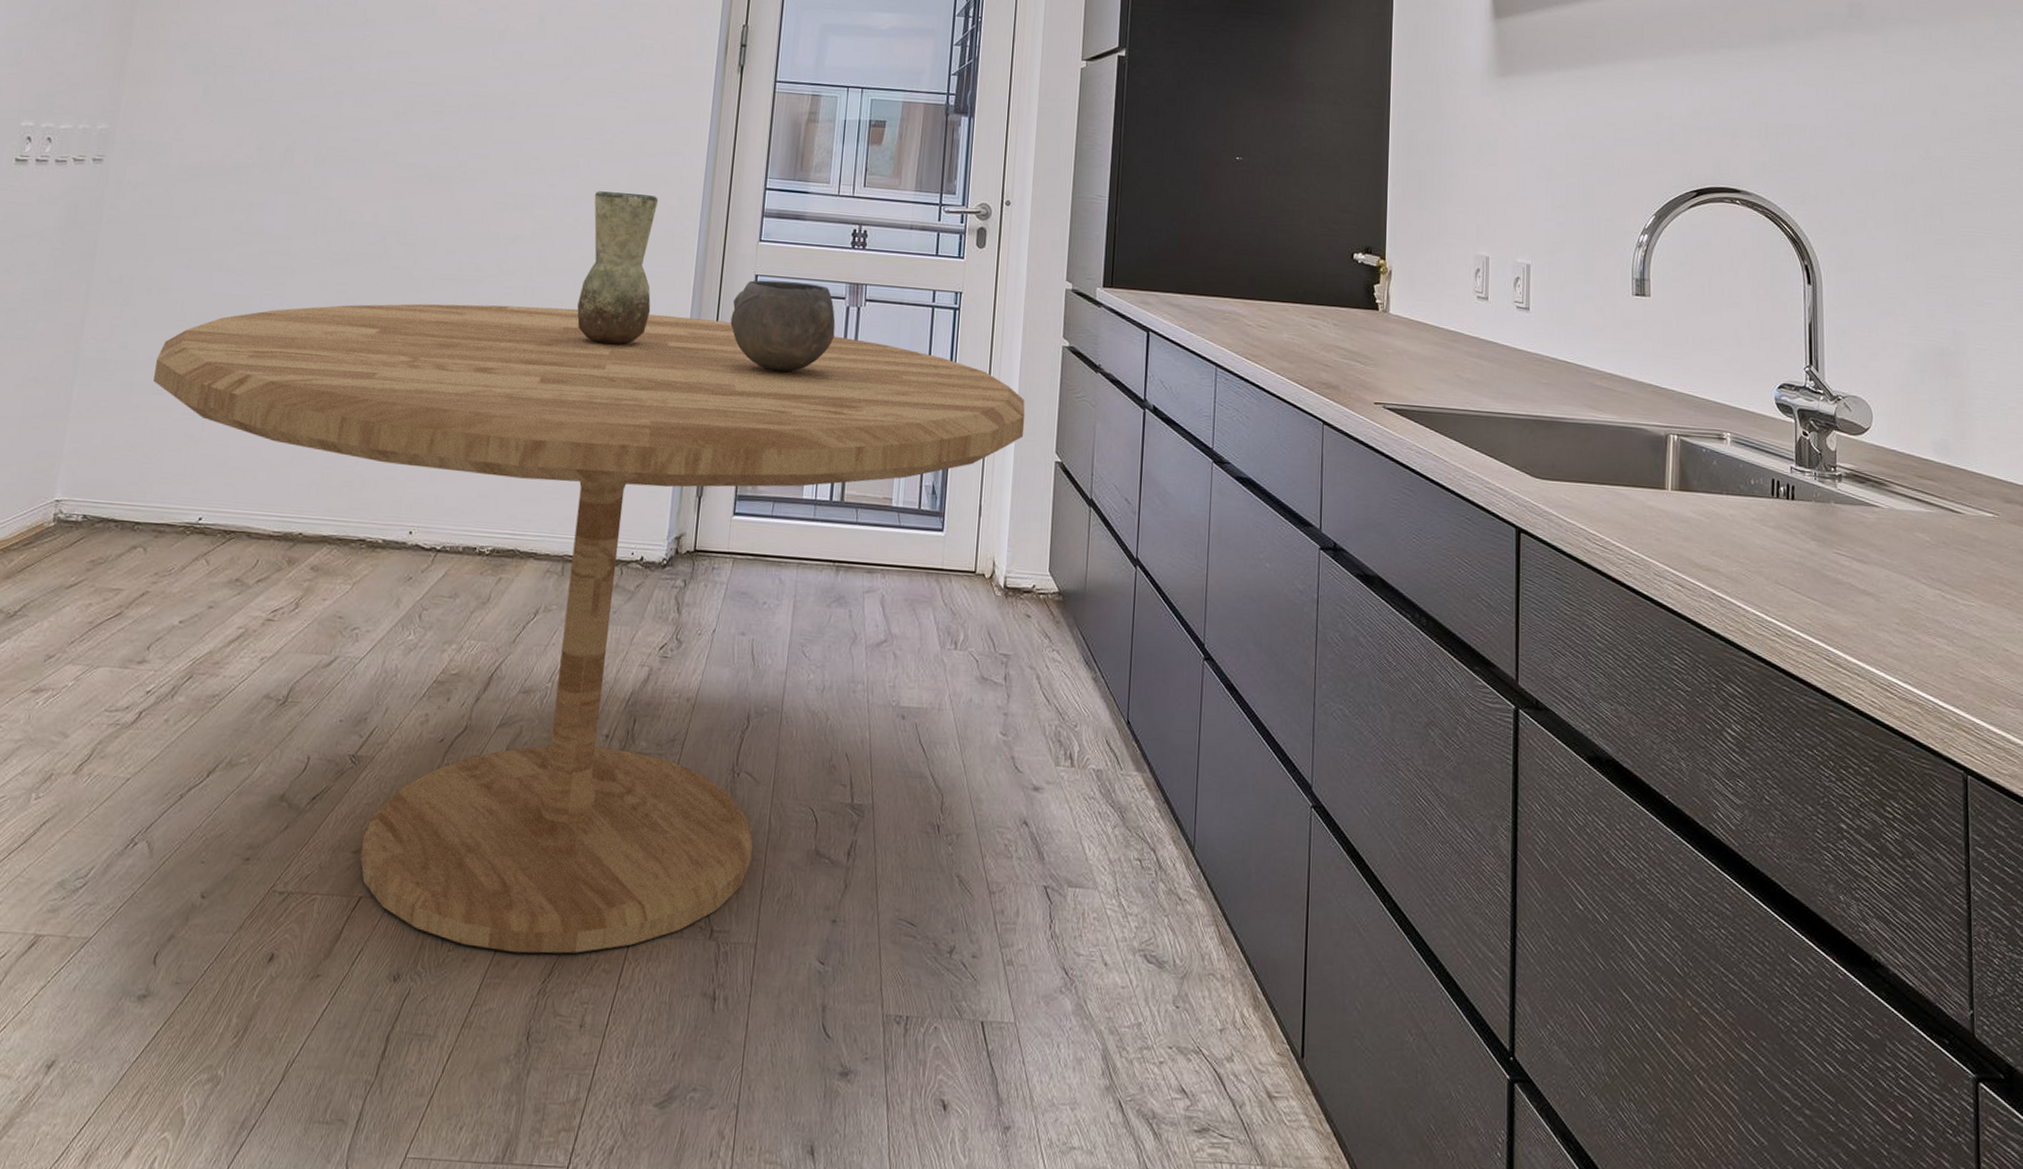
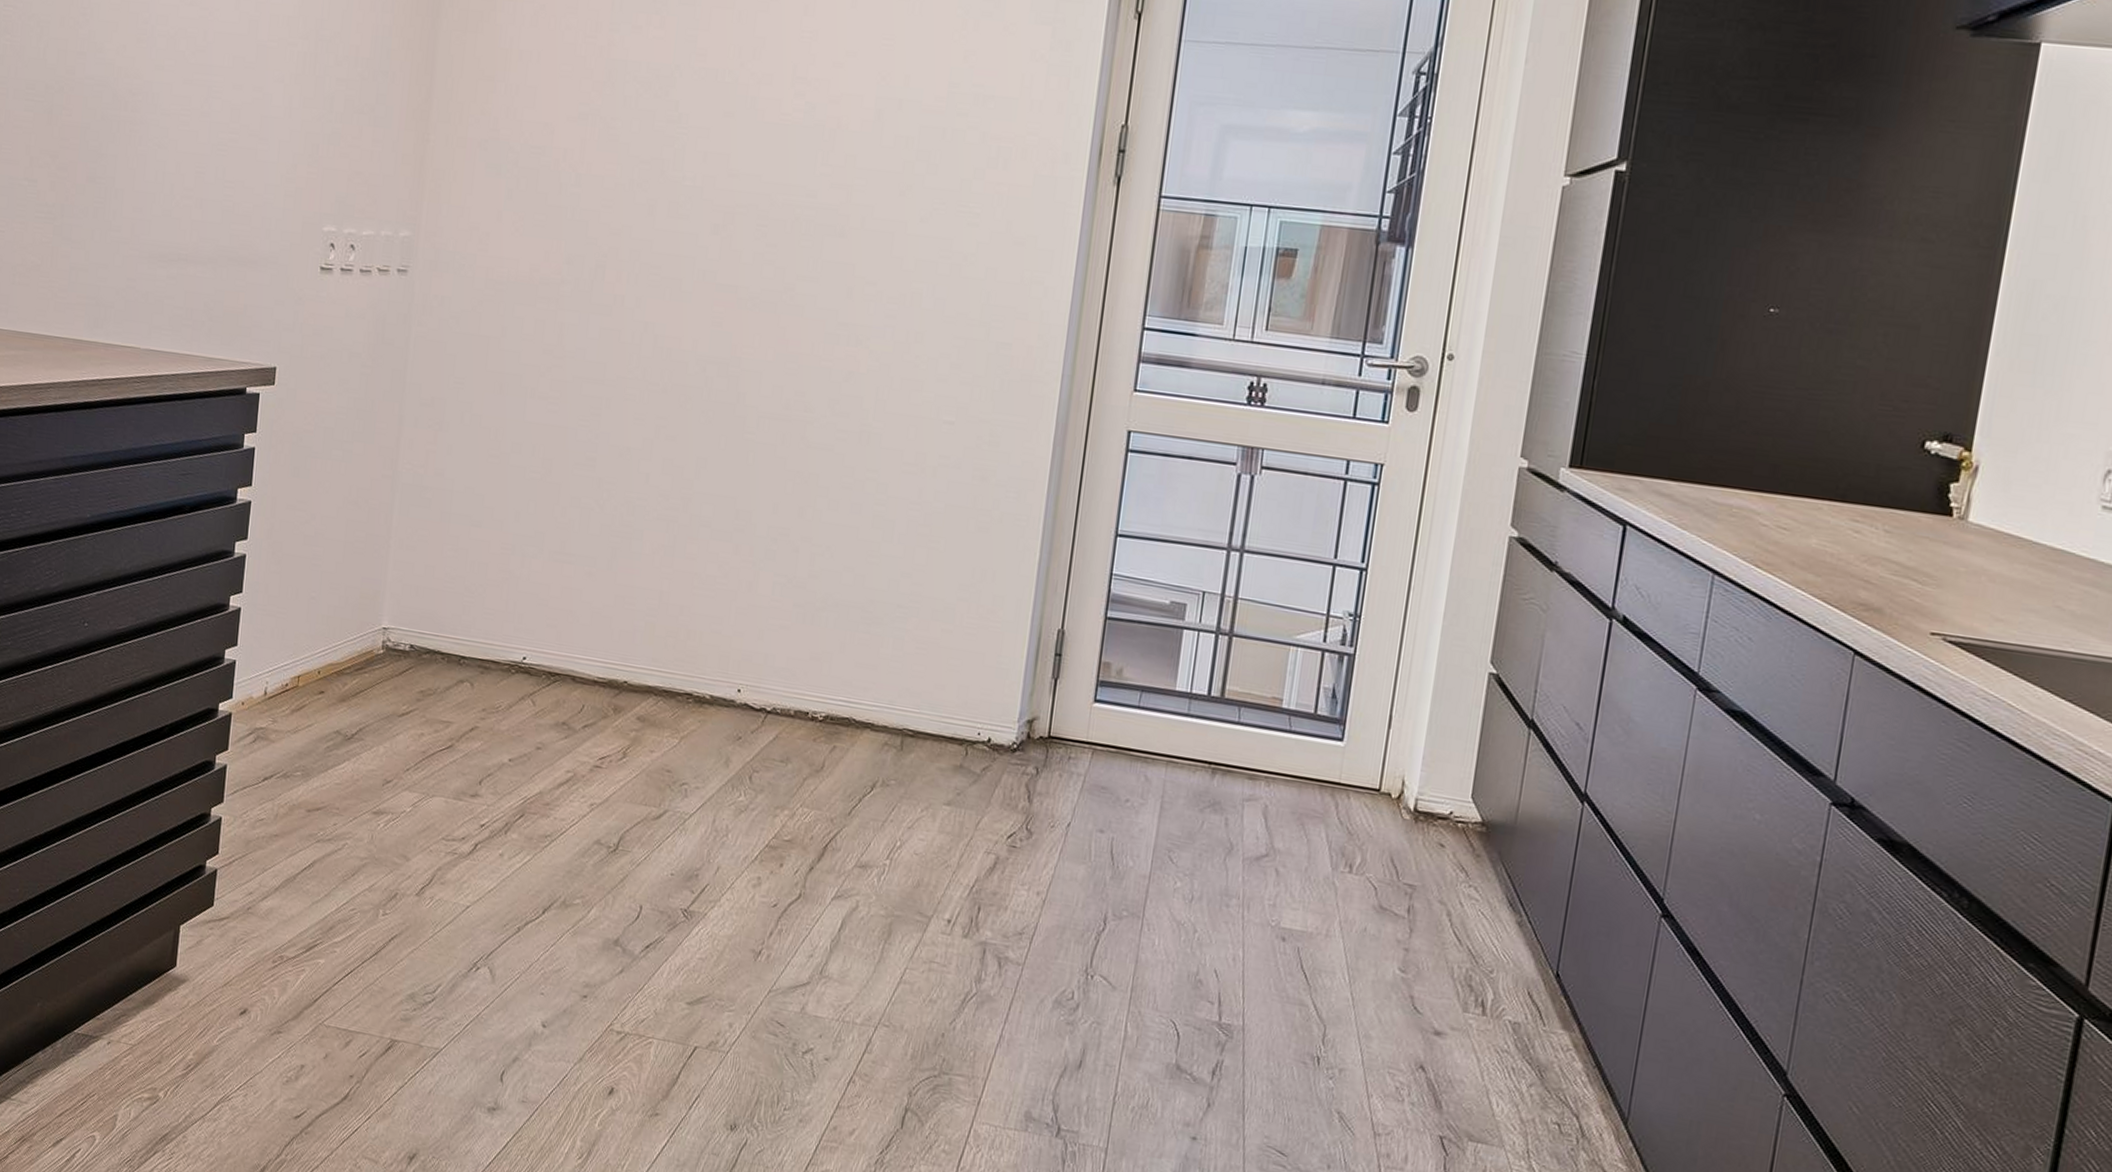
dining table: present [153,303,1025,954] -> none [471,441,1456,1132]
vase: present [577,191,659,345] -> none [919,324,1015,504]
bowl: present [730,280,836,373] -> none [1096,437,1223,547]

